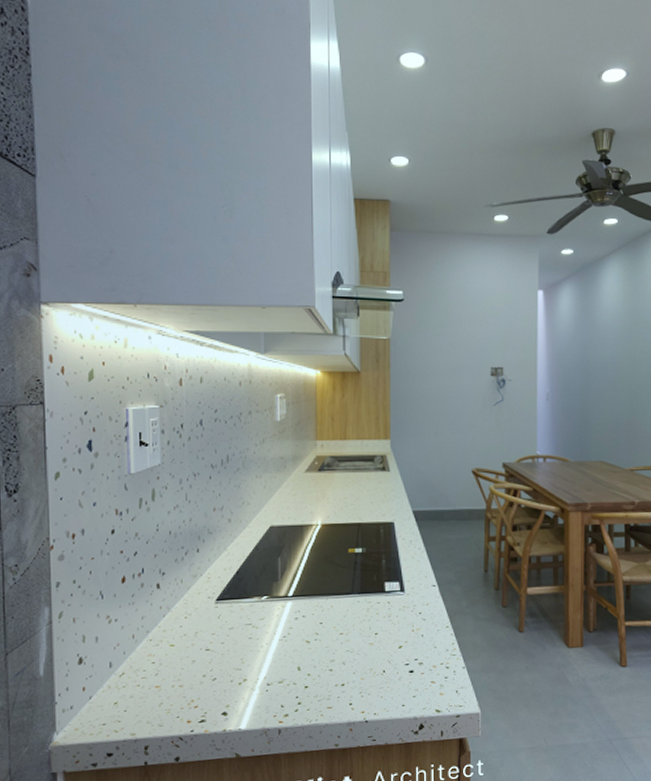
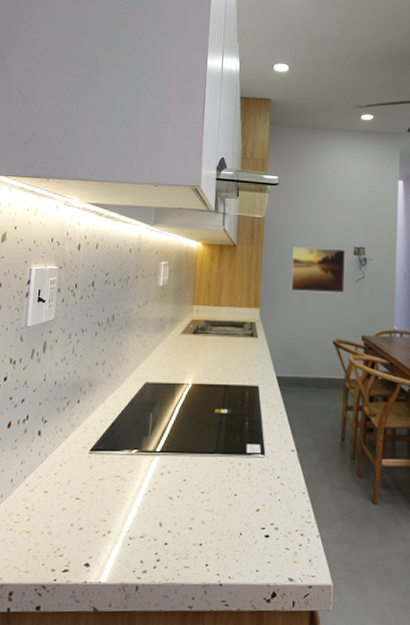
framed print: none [424,370,483,420] -> present [291,246,346,294]

